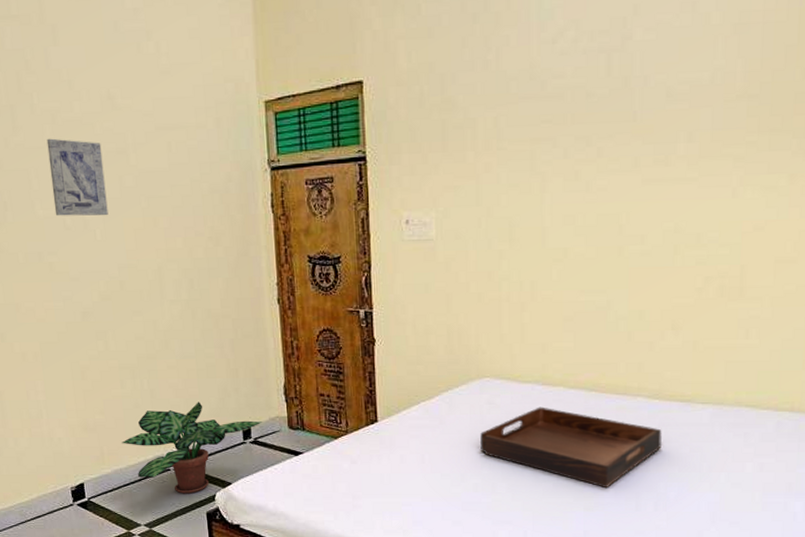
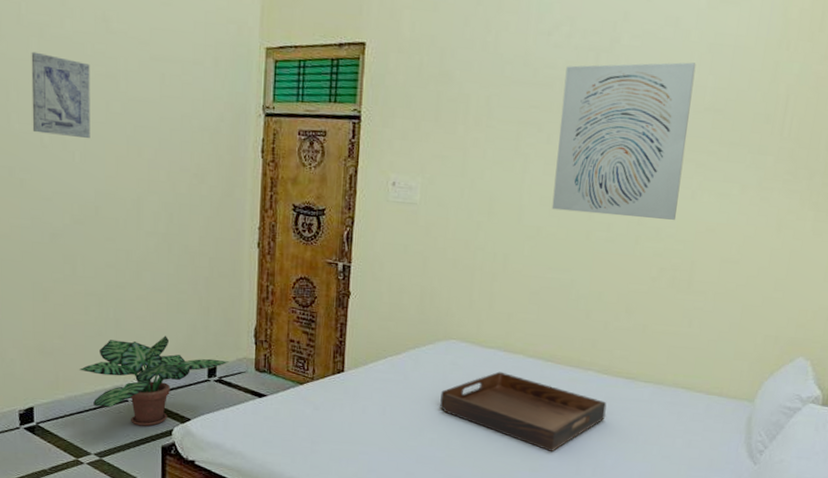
wall art: none [576,48,721,228] -> present [551,62,696,220]

